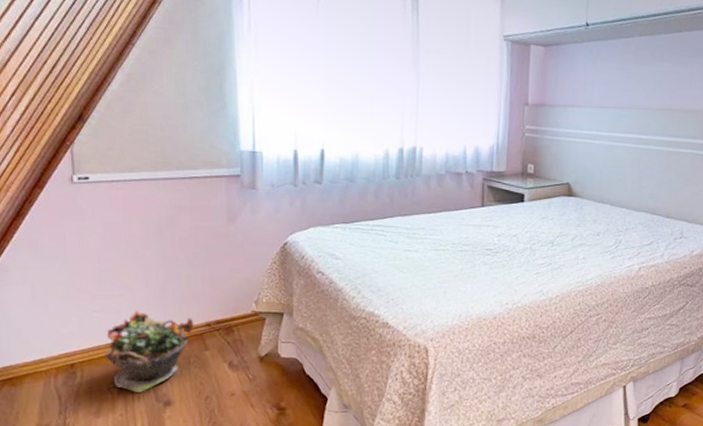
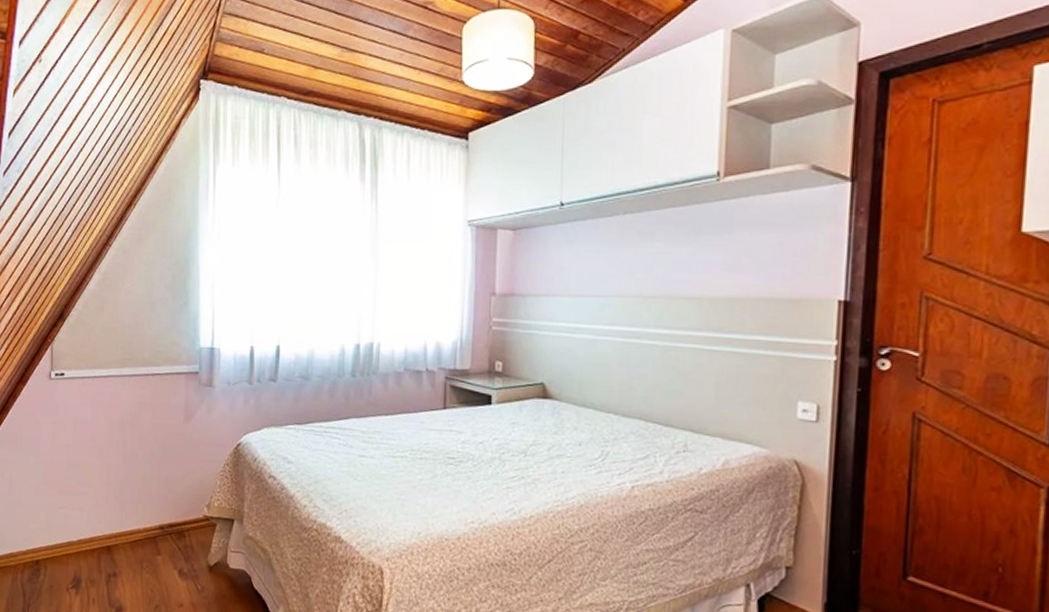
potted plant: present [105,310,194,392] -> none [66,508,148,595]

